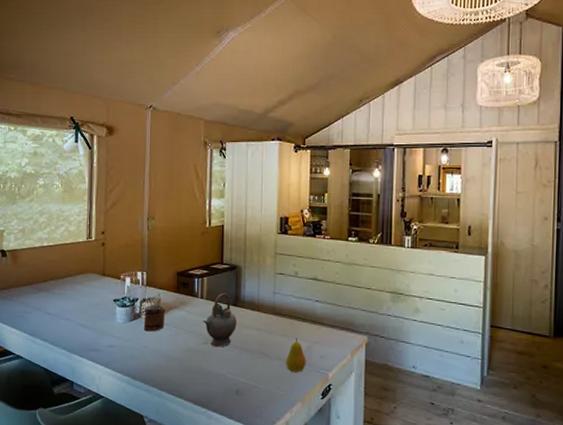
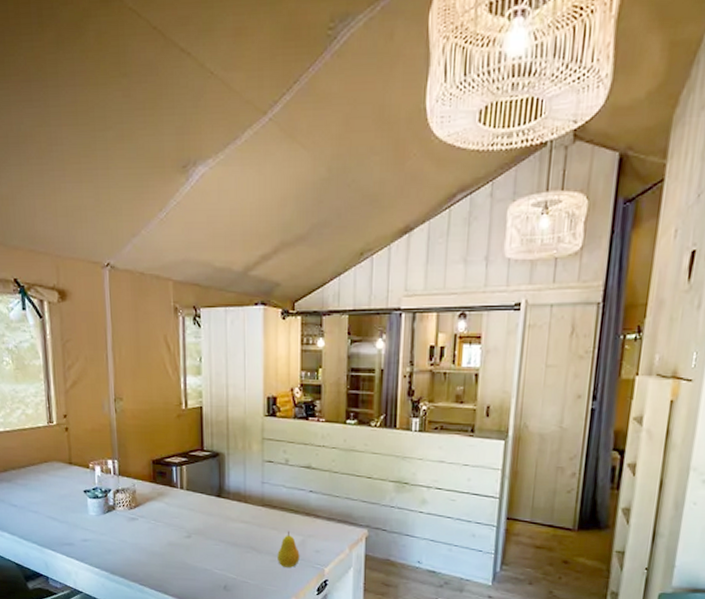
mug: present [143,304,165,332] -> none [119,495,142,525]
teapot: present [202,292,237,347] -> none [183,482,222,541]

